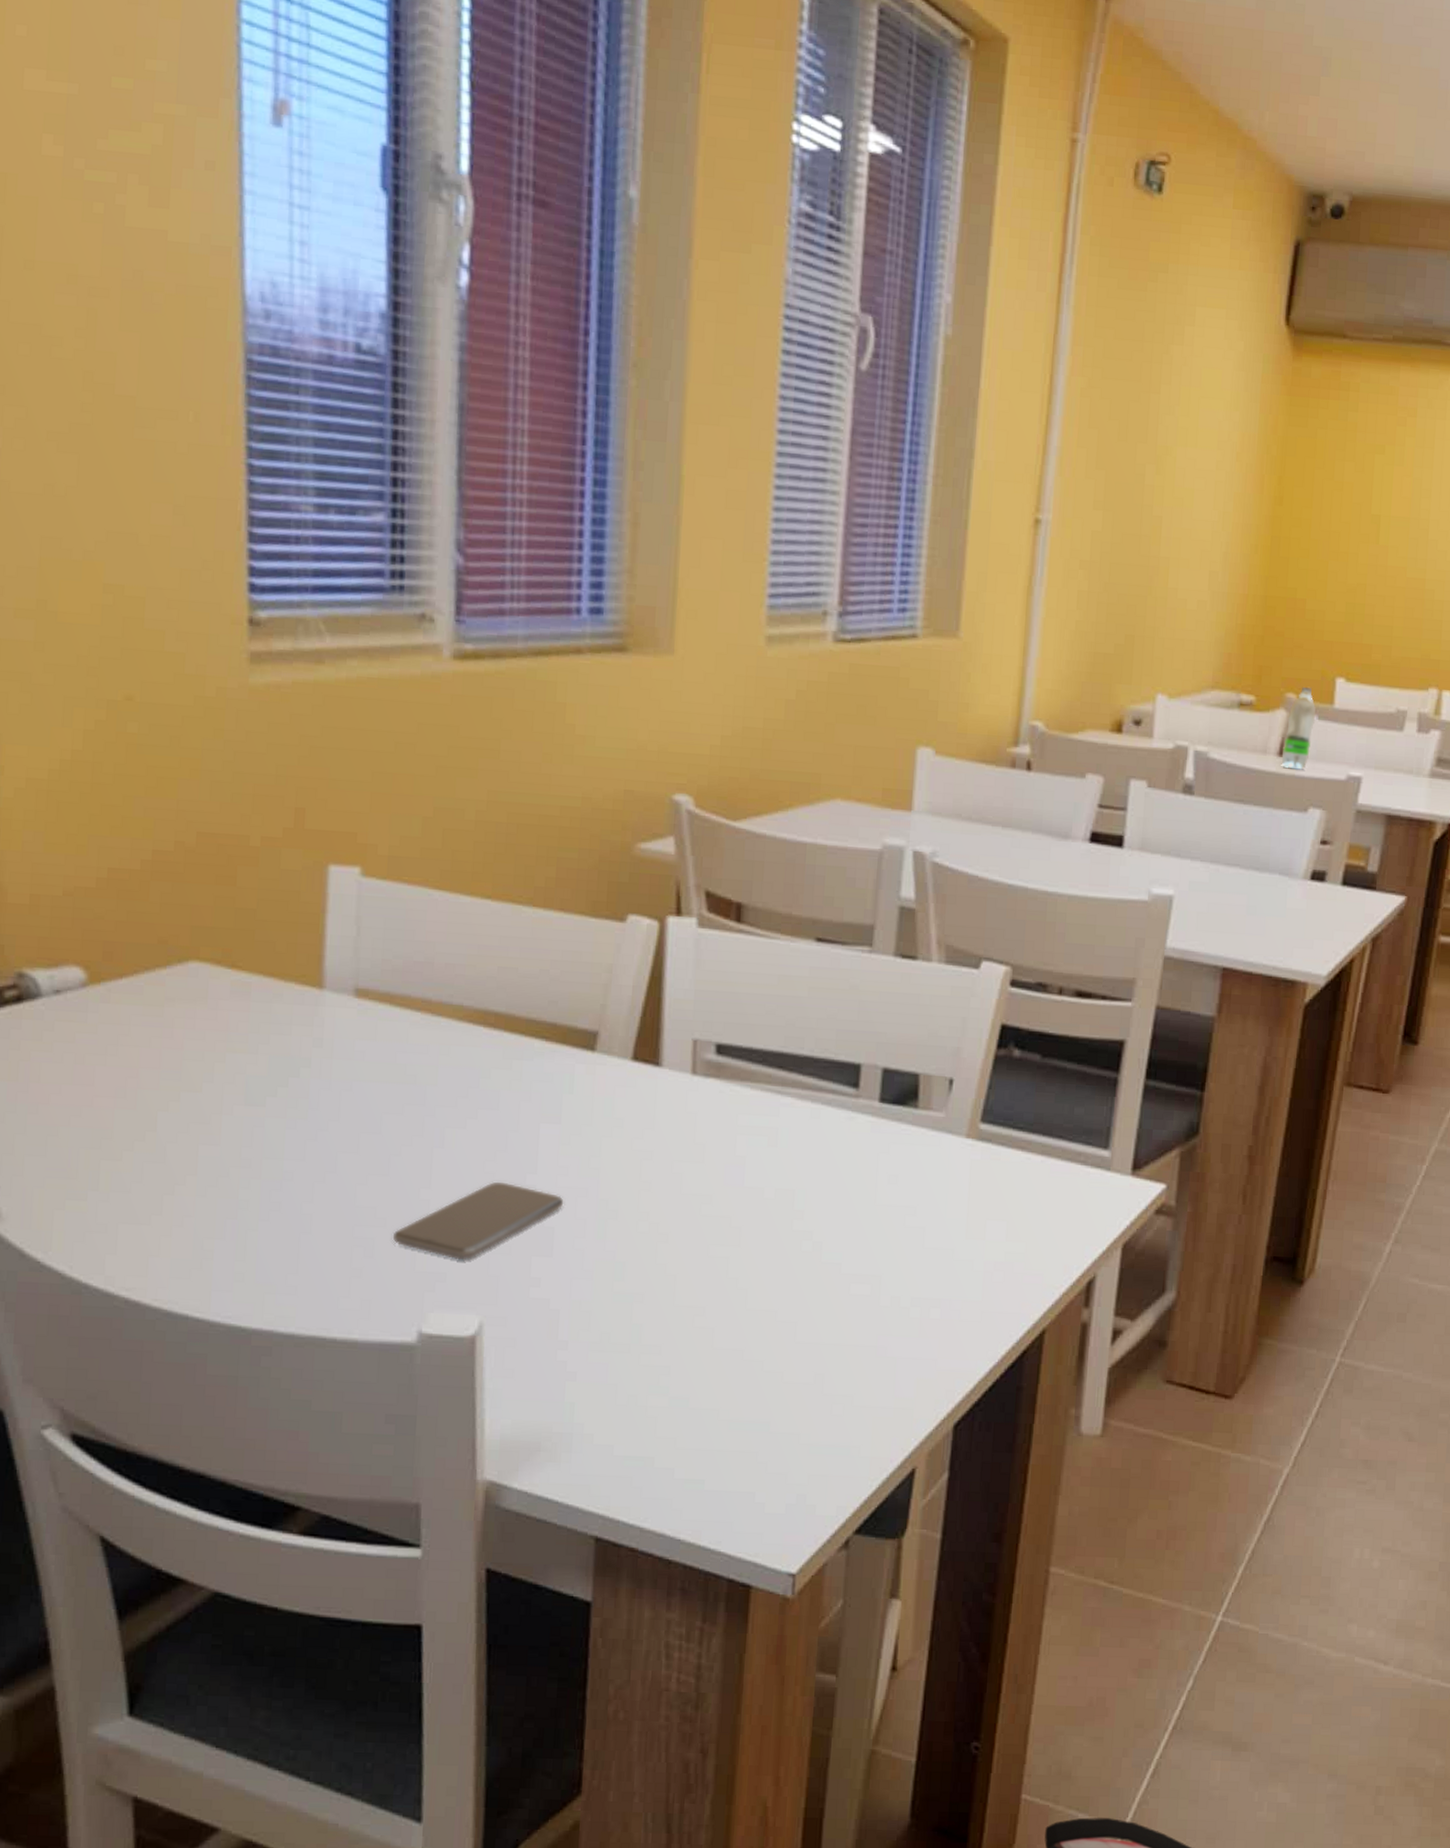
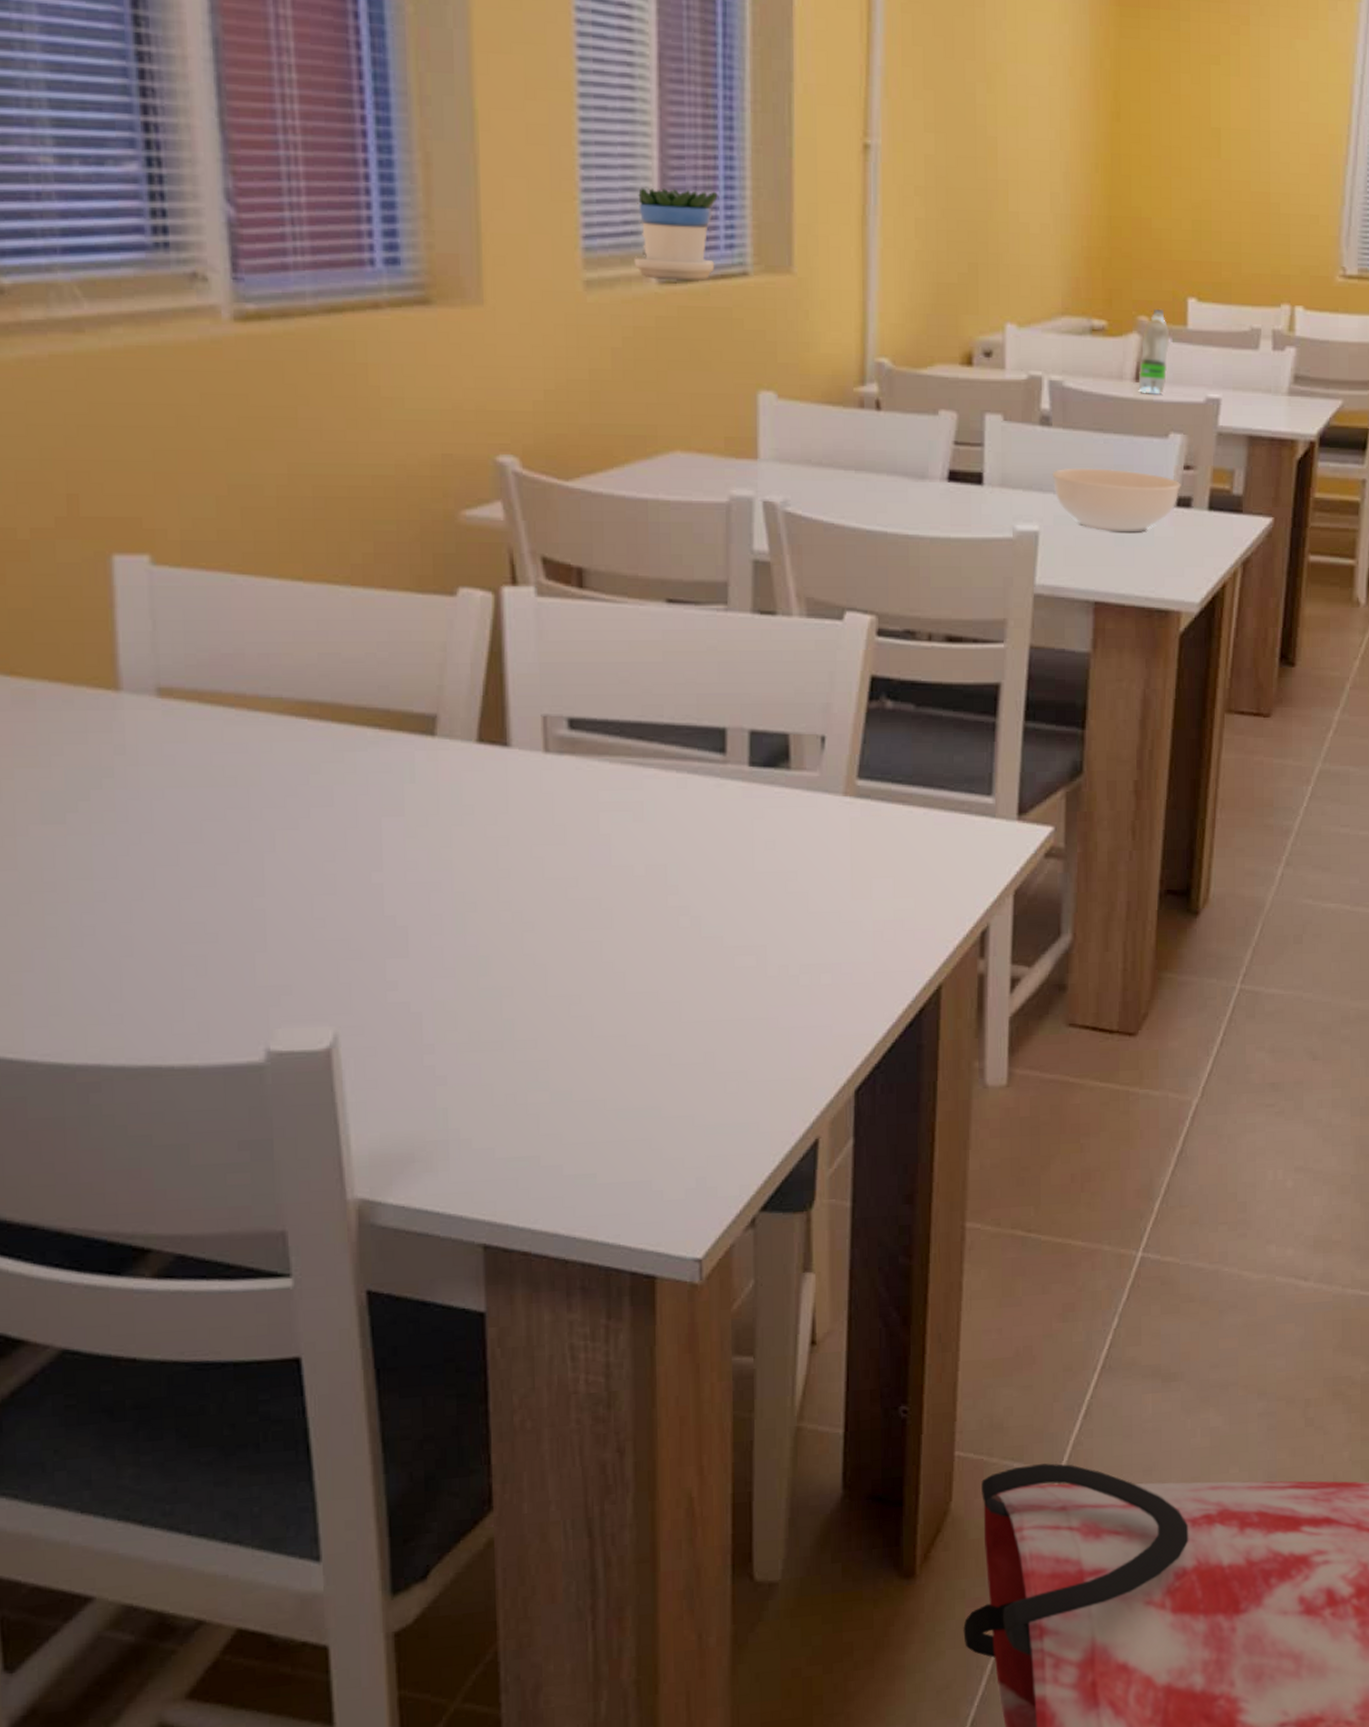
smartphone: present [392,1181,564,1261] -> none [226,883,416,970]
flowerpot: none [813,551,895,641] -> present [634,187,718,281]
bowl: none [1190,836,1317,903] -> present [1052,468,1181,532]

